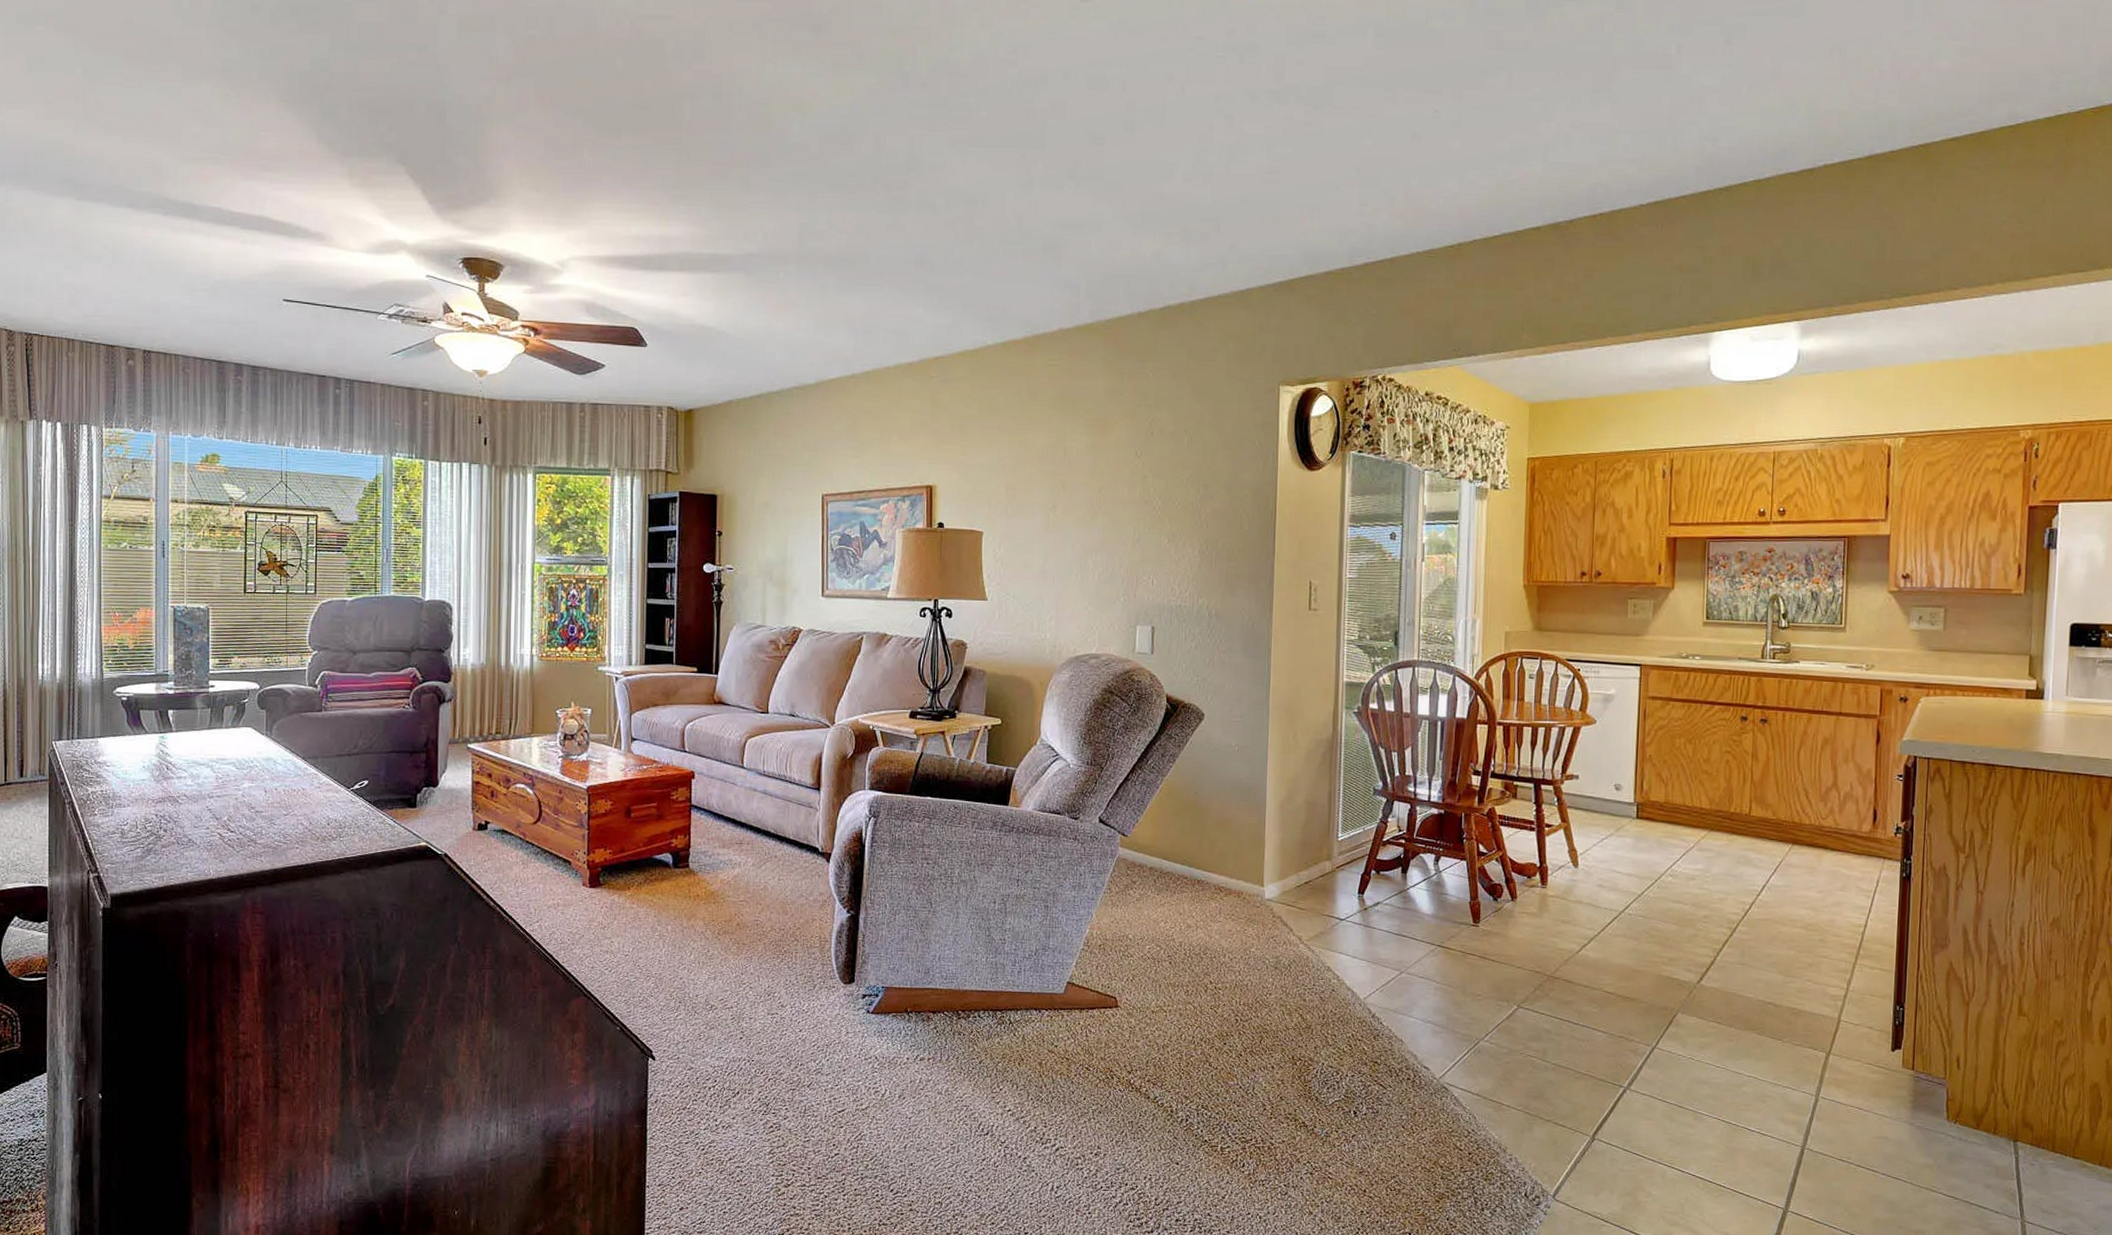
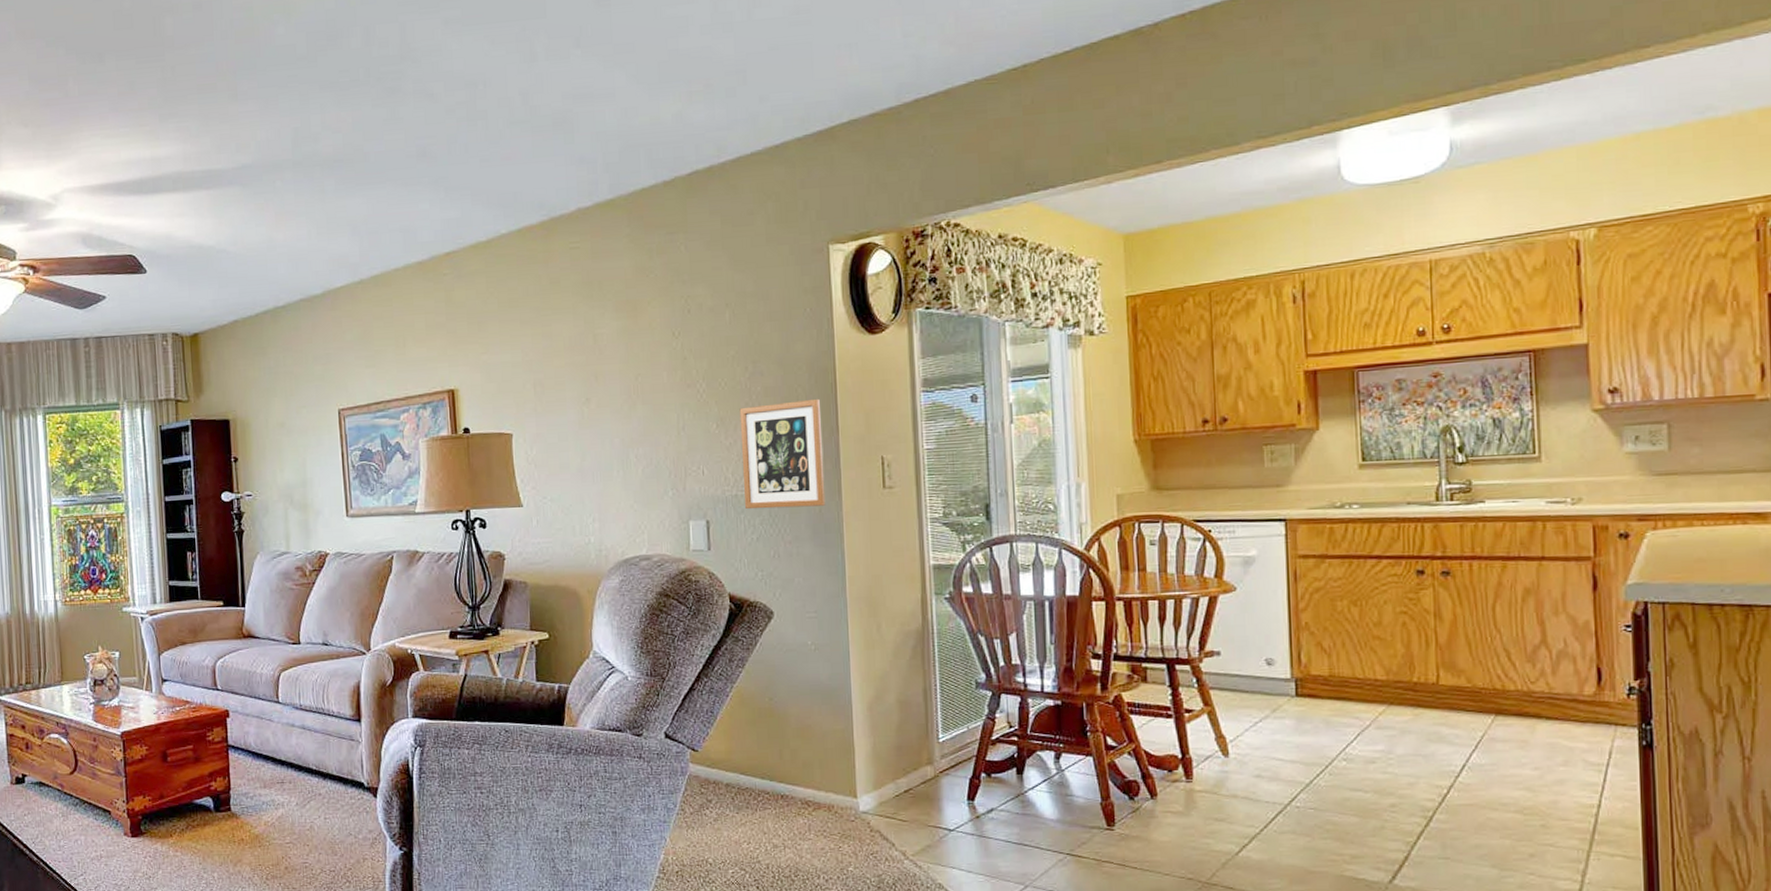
picture frame: none [1187,524,1261,621] -> present [739,398,826,510]

